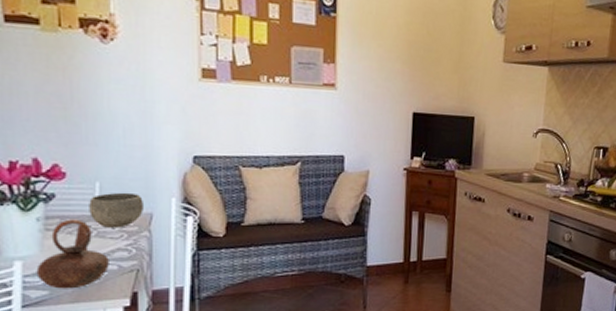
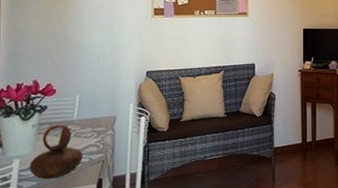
bowl: present [89,192,143,228] -> none [70,101,110,129]

